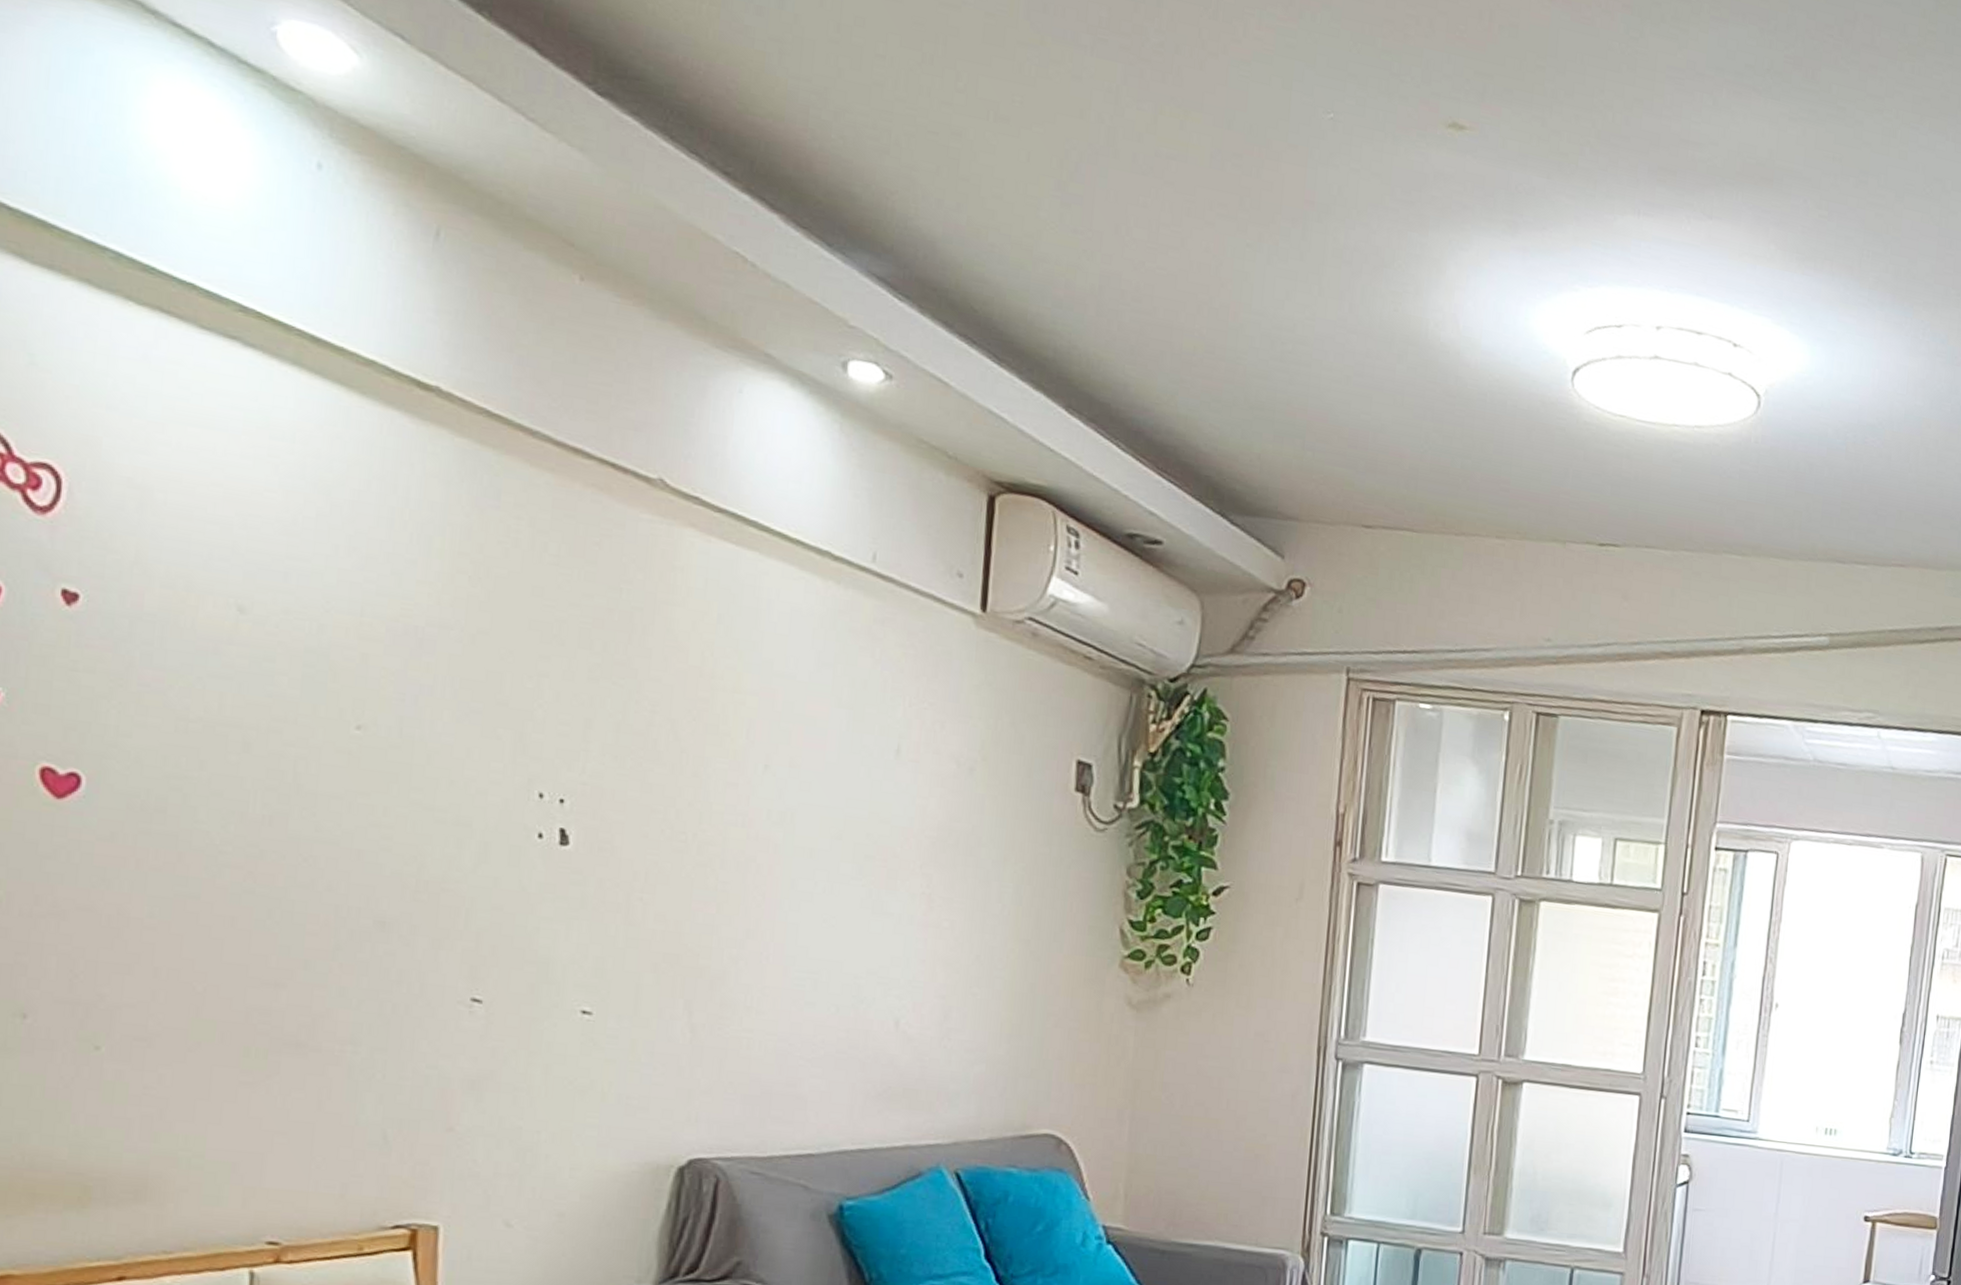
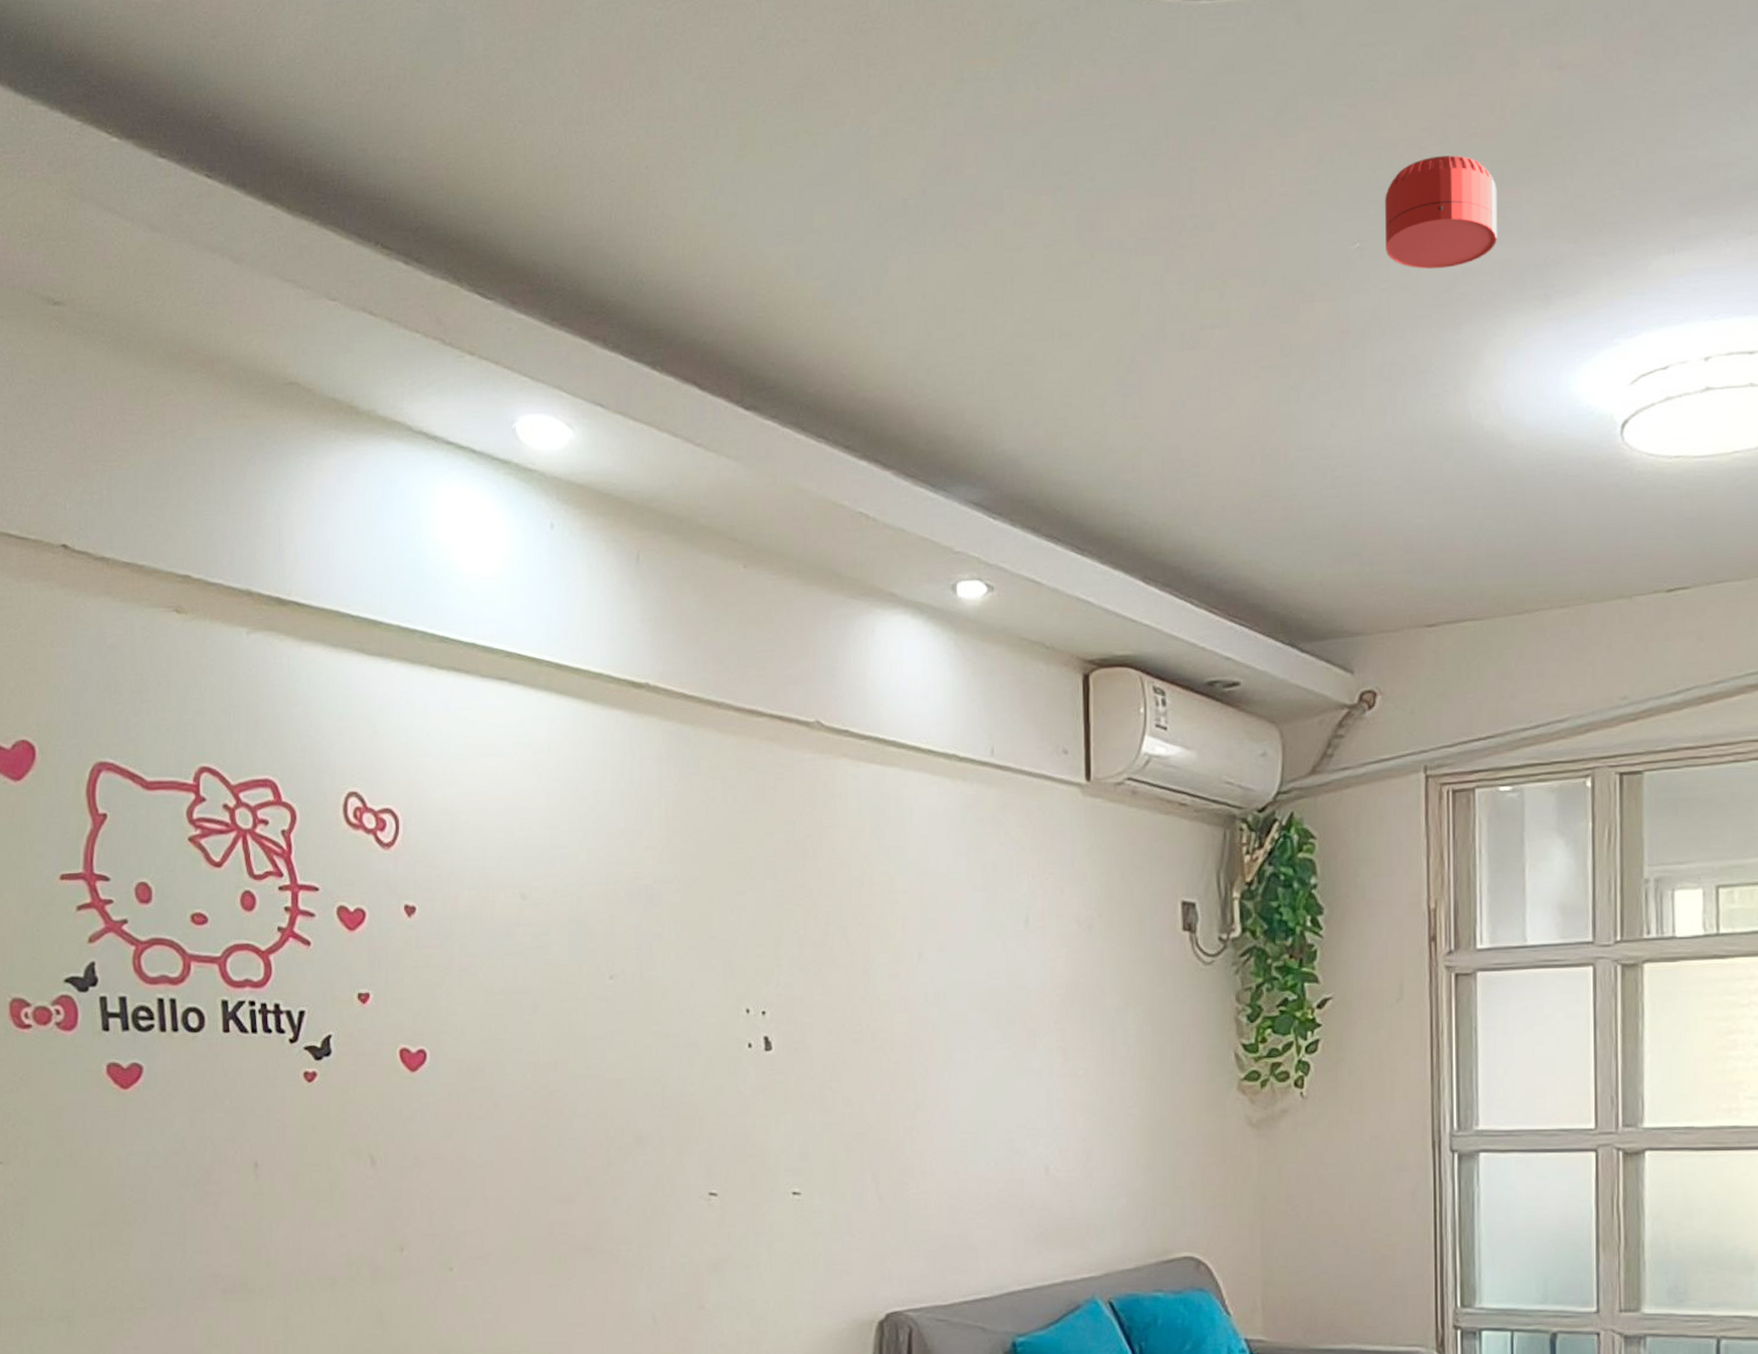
smoke detector: none [1360,46,1478,168] -> present [1384,155,1498,269]

